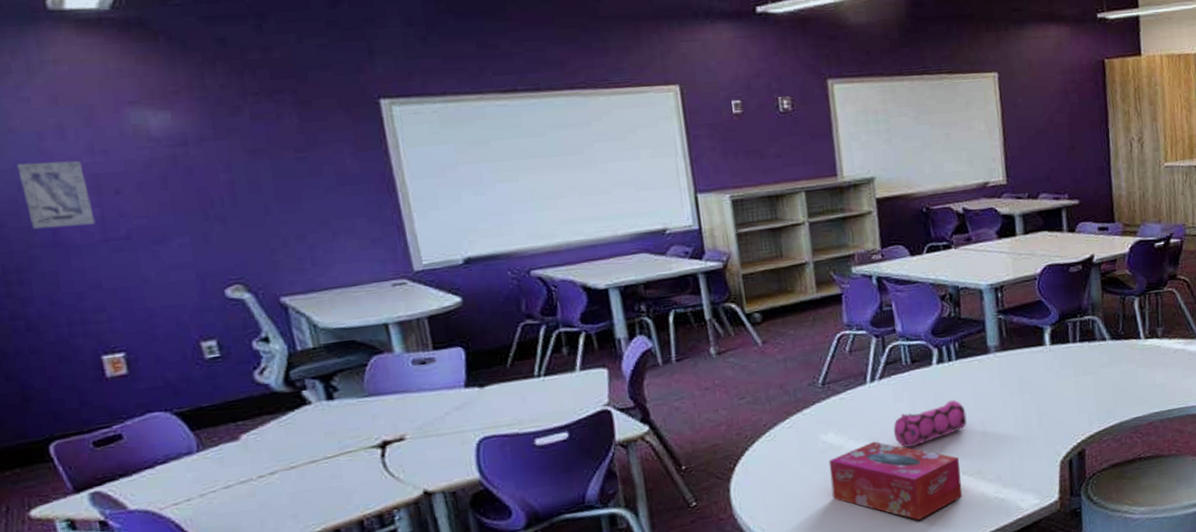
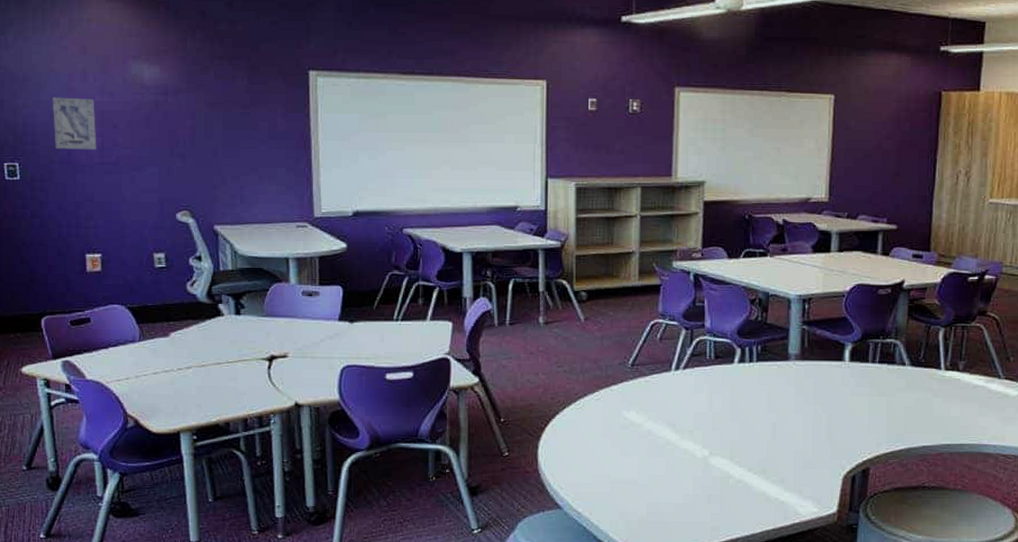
tissue box: present [828,441,963,521] -> none [627,425,747,507]
pencil case: present [893,400,967,448] -> none [689,399,759,437]

